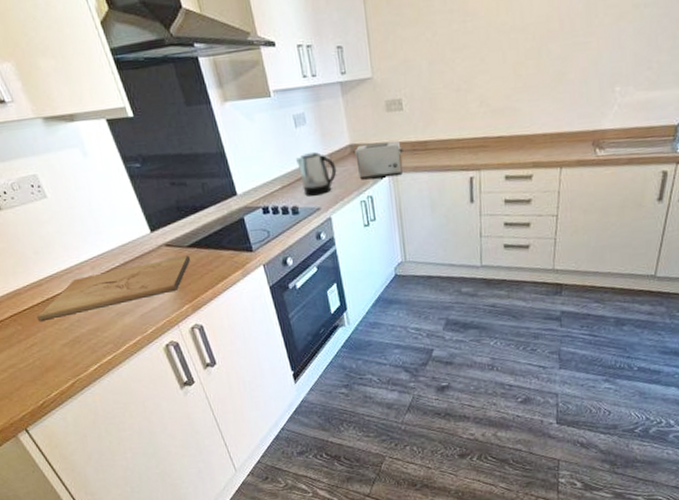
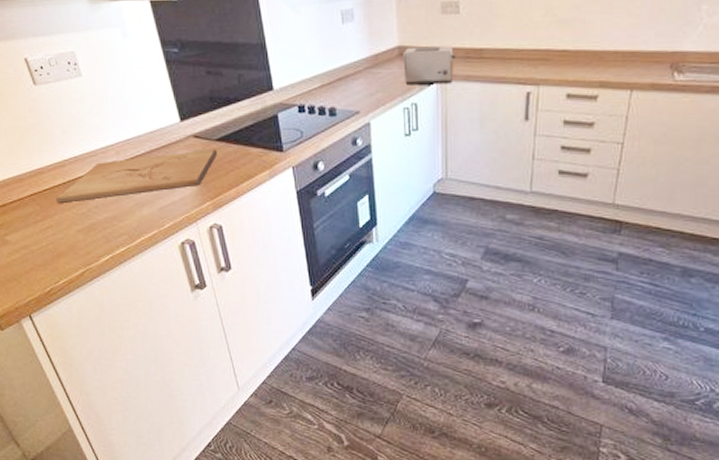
kettle: present [296,151,337,196] -> none [340,50,381,98]

